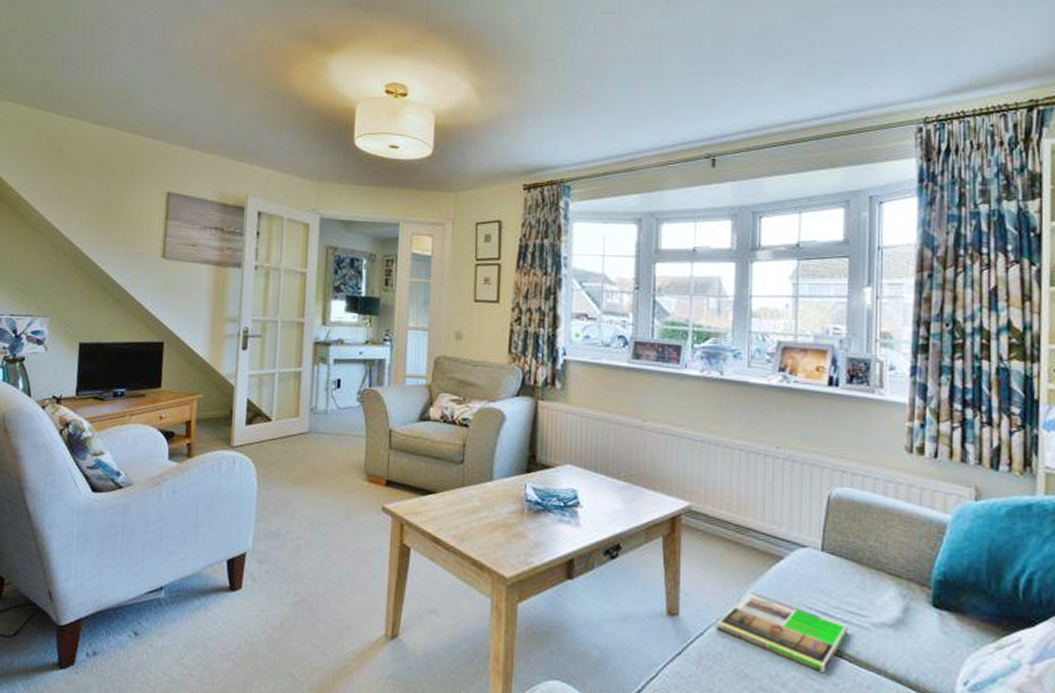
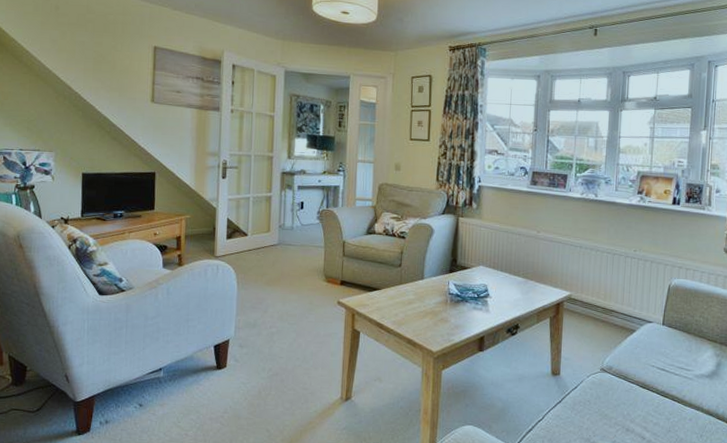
magazine: present [715,591,848,674] -> none [586,355,678,412]

